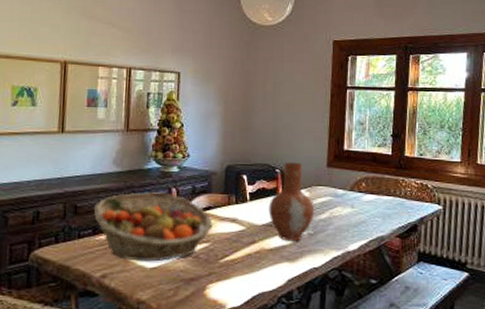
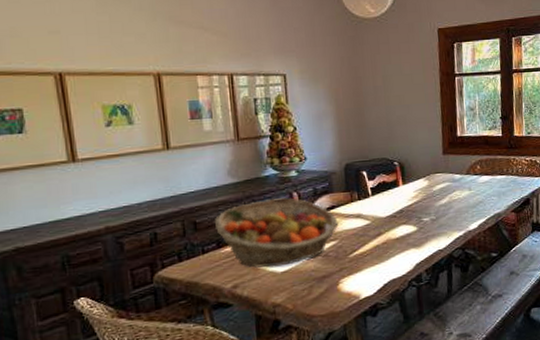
vase: present [268,163,315,242] -> none [390,154,435,229]

